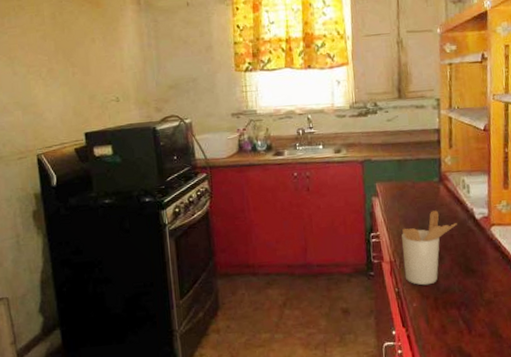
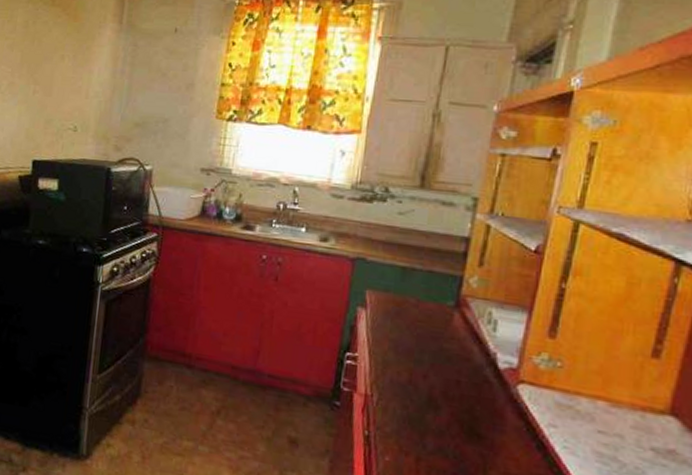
utensil holder: present [402,210,457,286] -> none [381,342,469,439]

